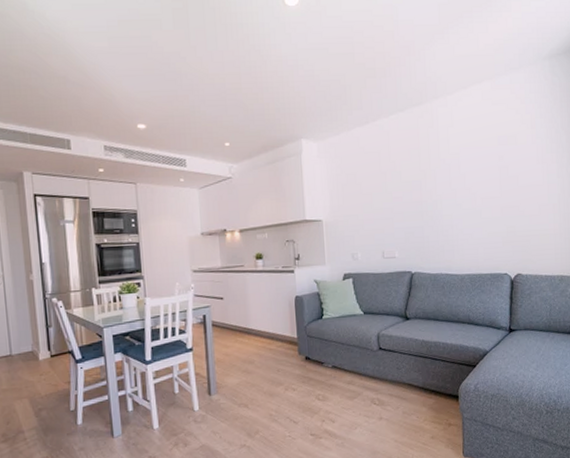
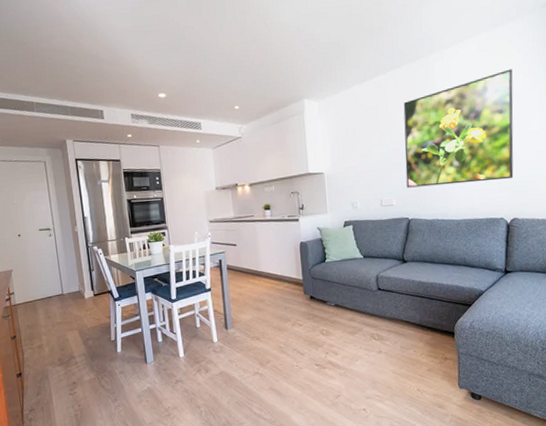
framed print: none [406,120,517,239] -> present [403,69,514,188]

